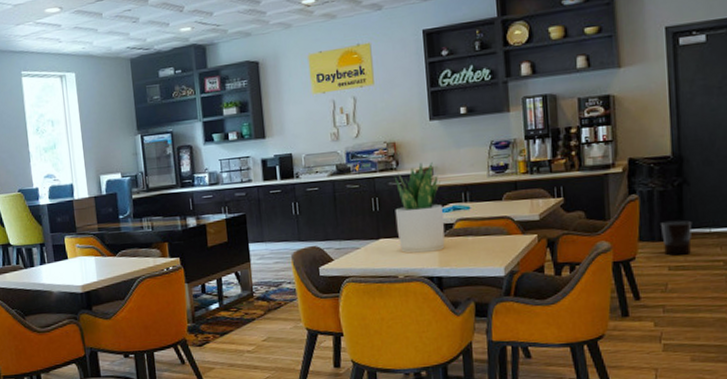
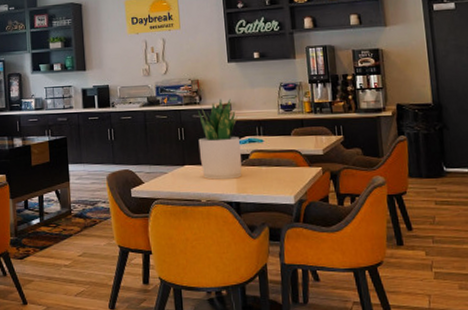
waste bin: present [659,220,692,256] -> none [425,160,453,192]

